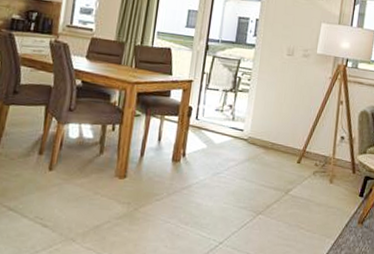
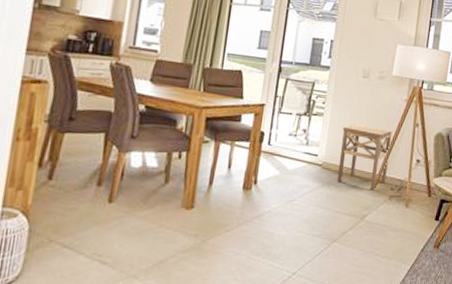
side table: none [262,100,317,166] -> present [337,123,392,191]

